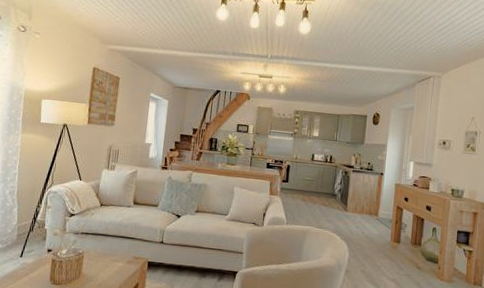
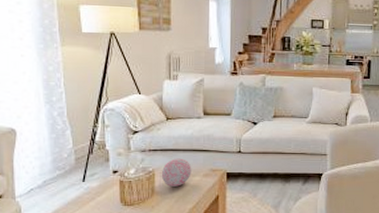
decorative orb: none [89,243,117,271] -> present [161,158,192,187]

